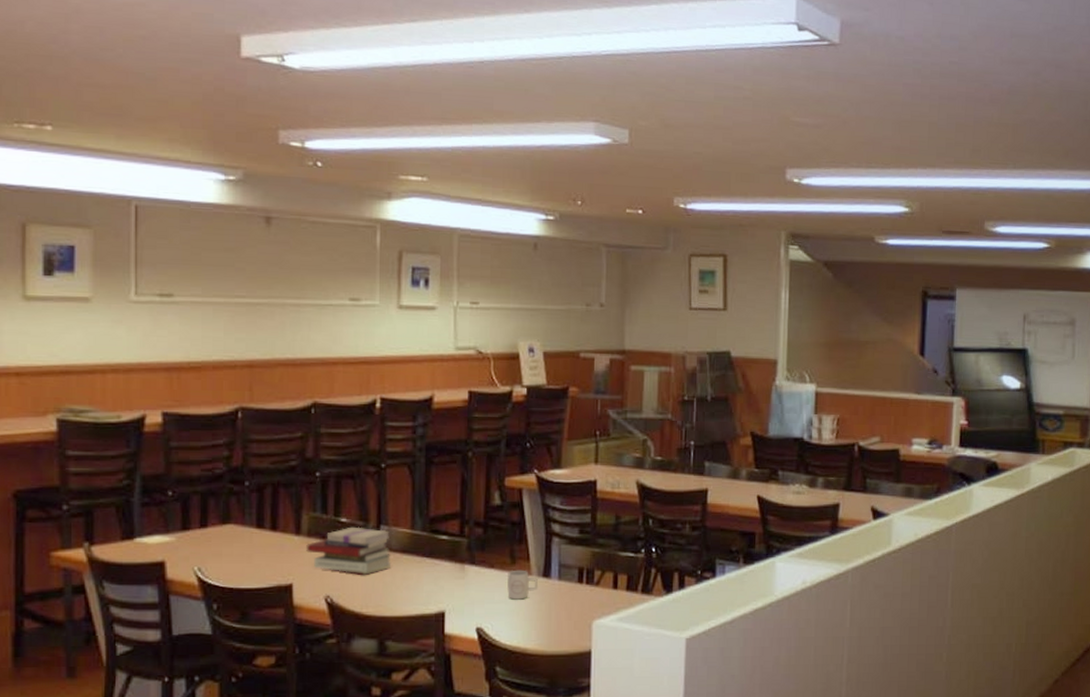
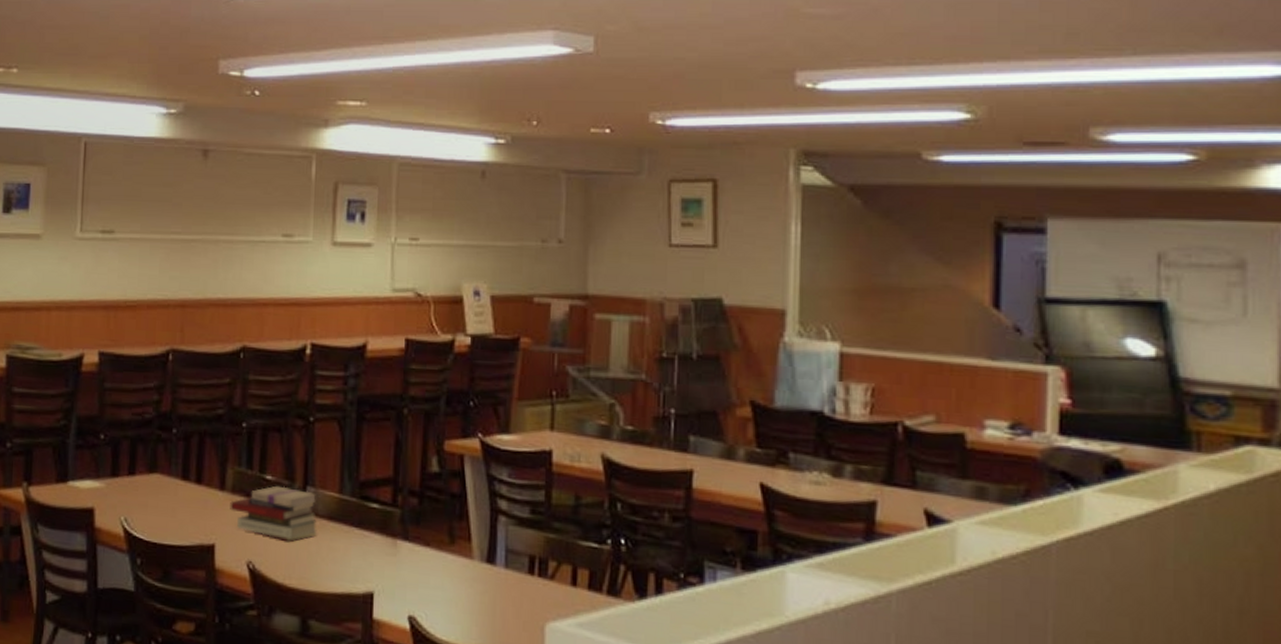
mug: present [507,570,538,600] -> none [445,551,480,588]

